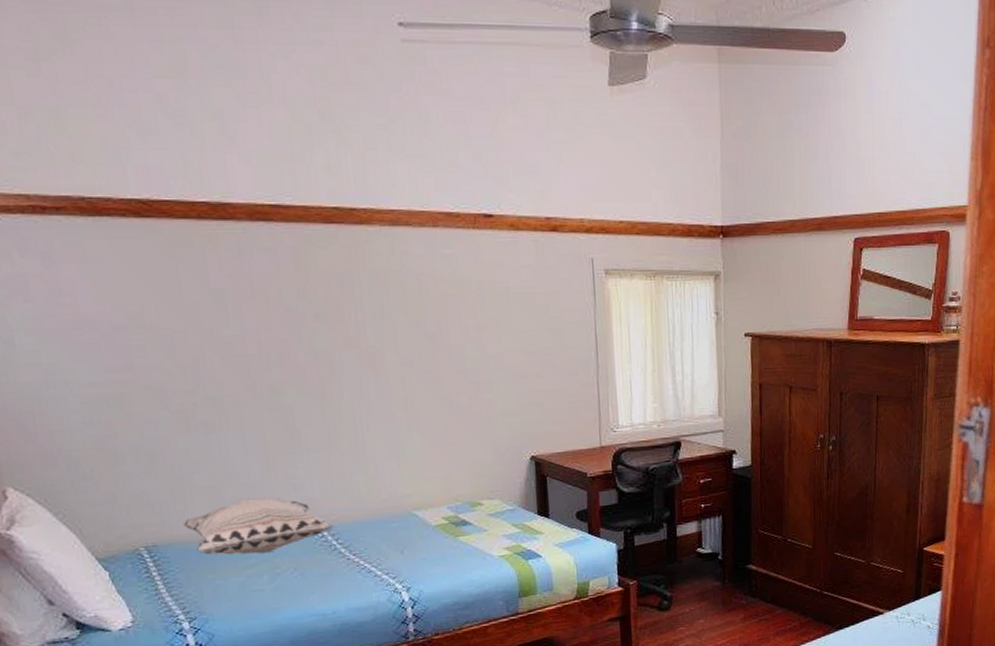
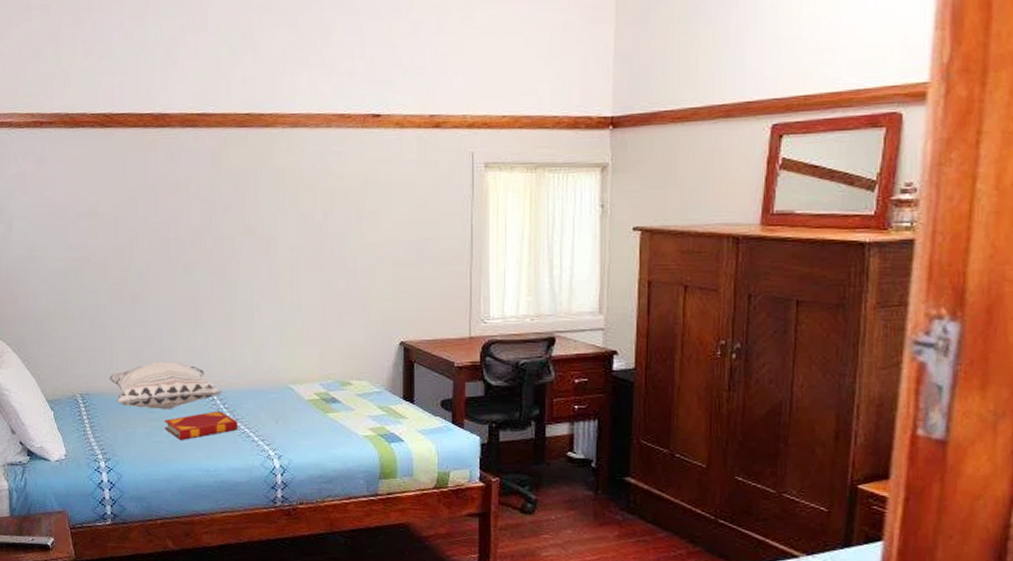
hardback book: none [262,548,356,585] -> present [163,411,238,440]

